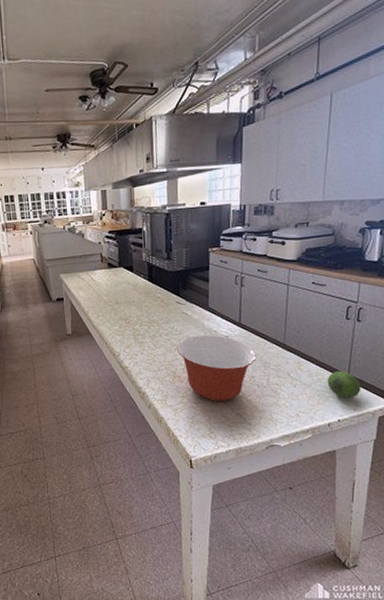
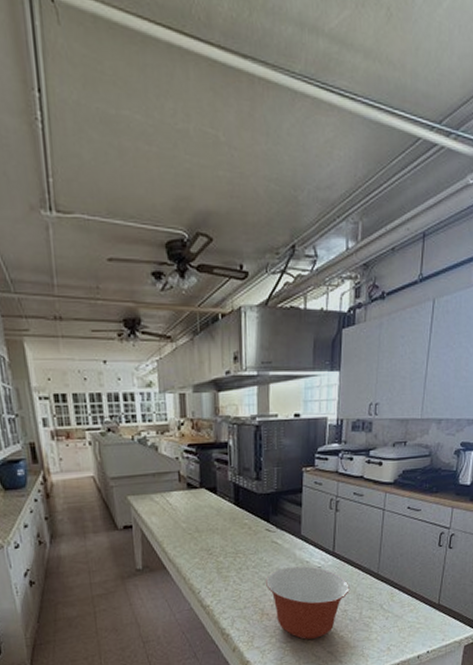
fruit: present [327,370,361,398] -> none [418,600,450,629]

